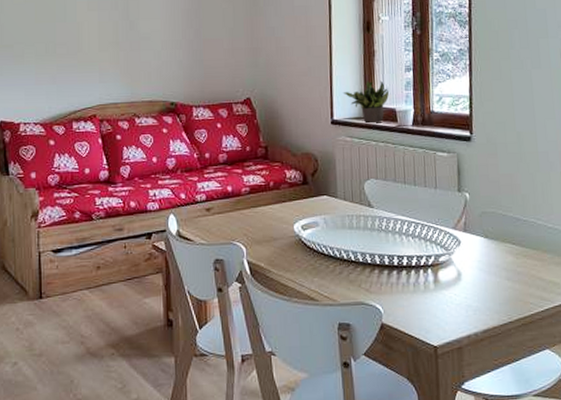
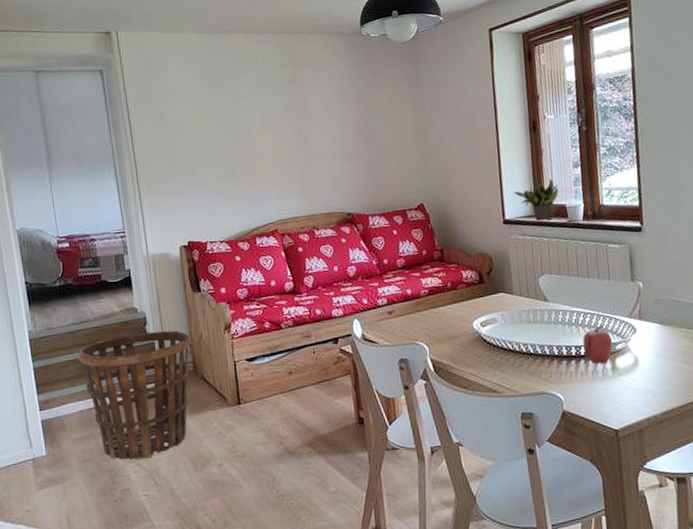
fruit: none [406,235,437,276] -> present [583,325,613,364]

